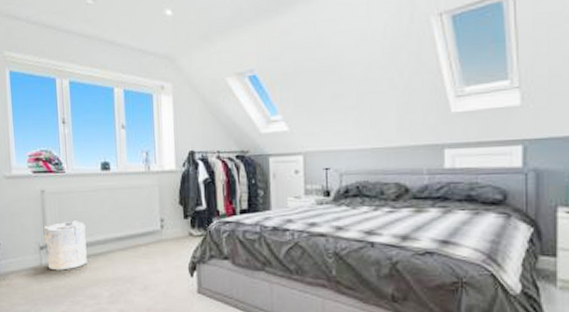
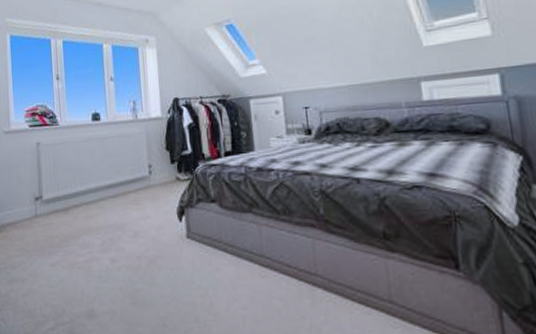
laundry hamper: present [43,220,87,270] -> none [38,170,80,221]

